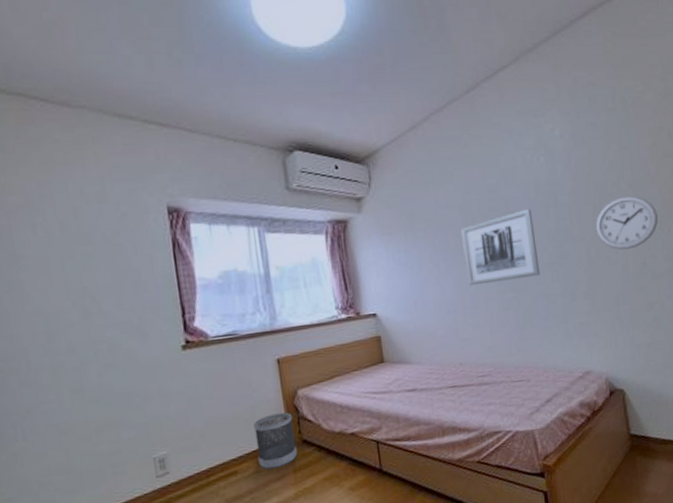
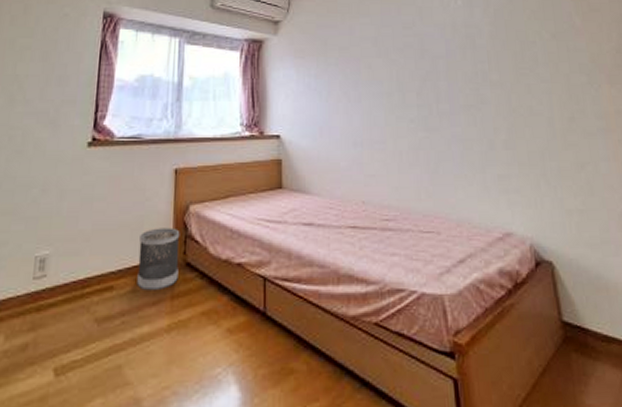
wall art: present [461,208,540,286] -> none [374,48,455,119]
wall clock: present [595,195,659,250] -> none [515,45,587,101]

